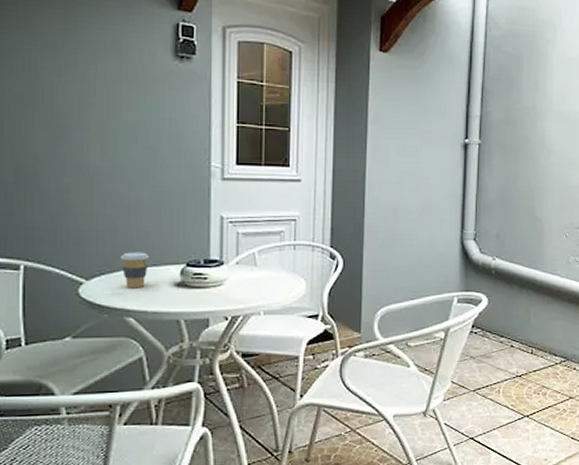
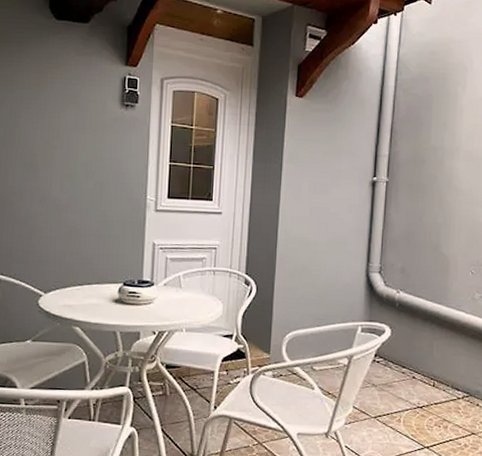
coffee cup: present [121,252,149,289] -> none [72,271,94,303]

